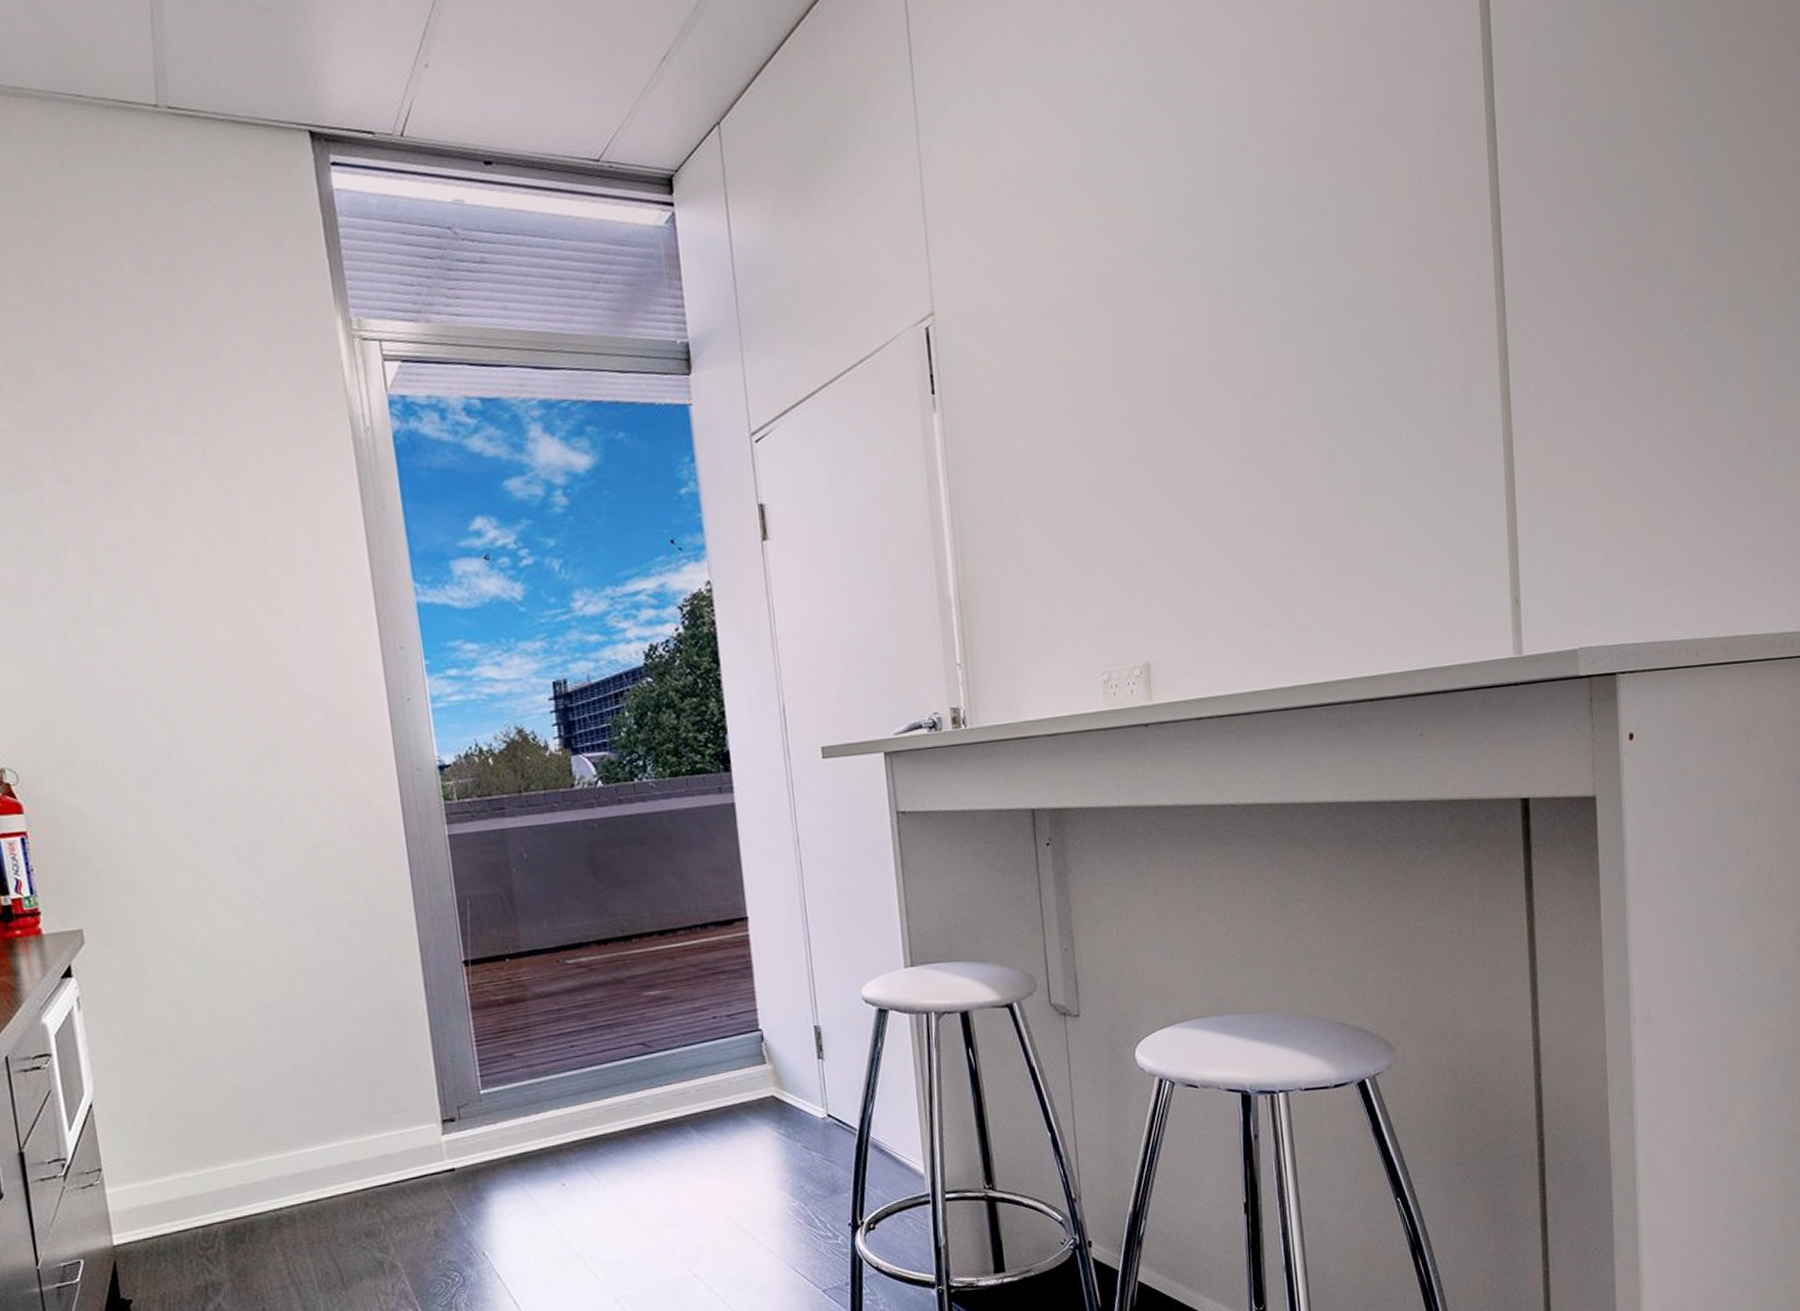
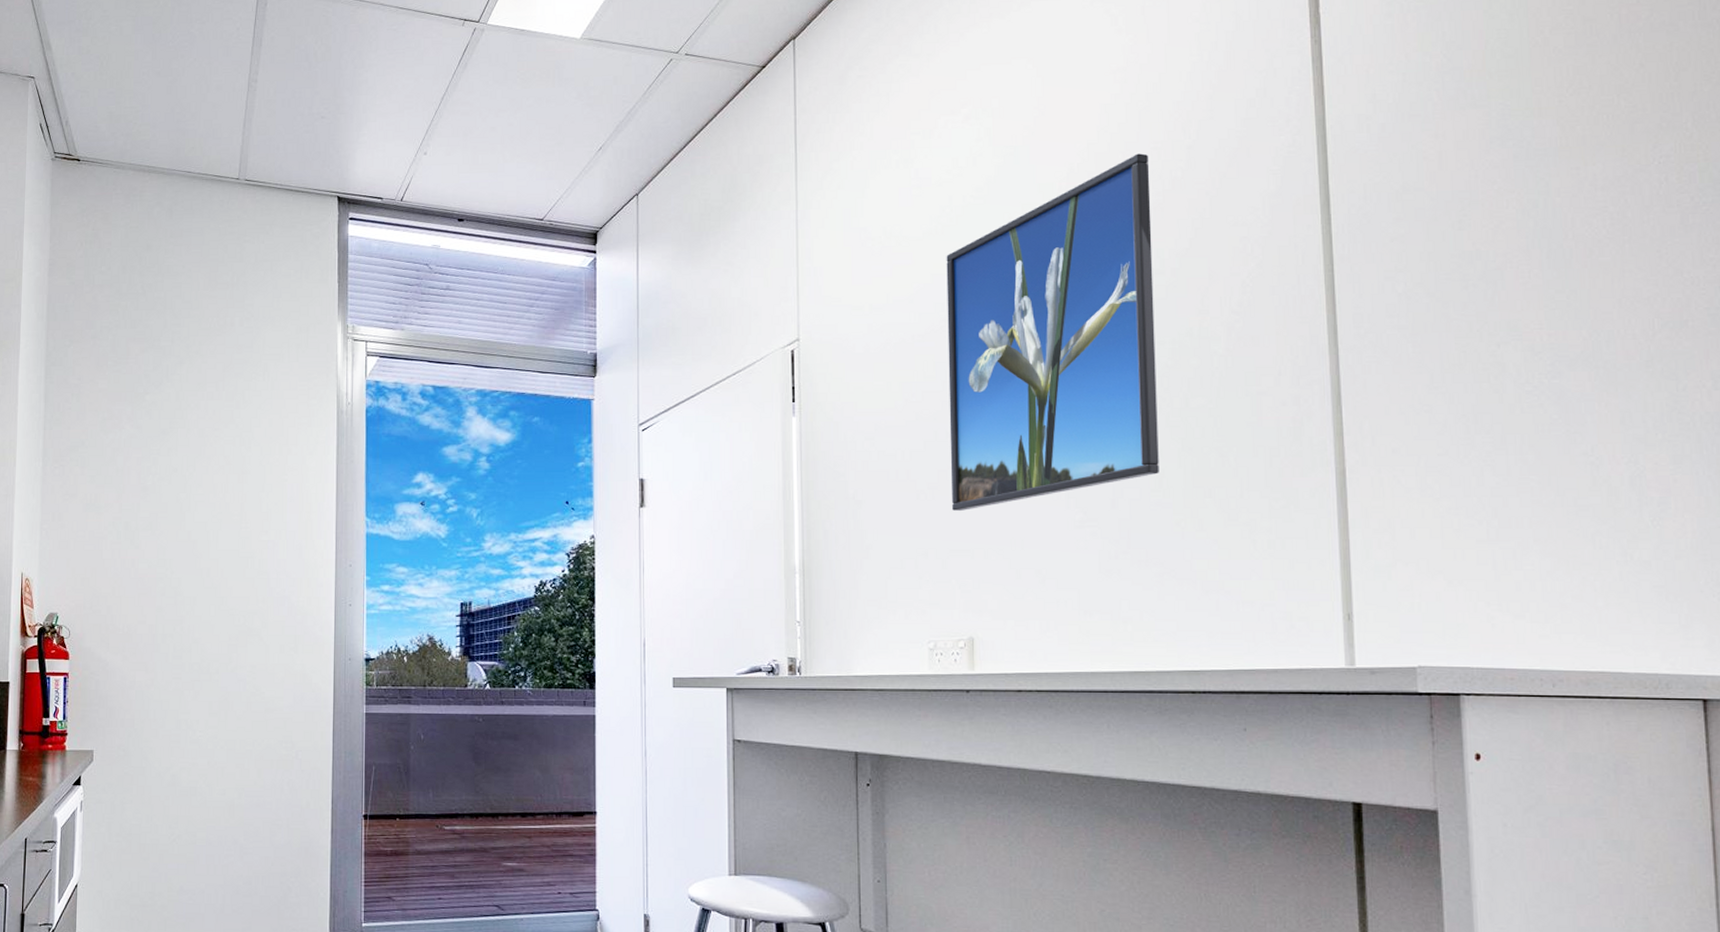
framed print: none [1095,63,1332,516] -> present [946,153,1159,511]

